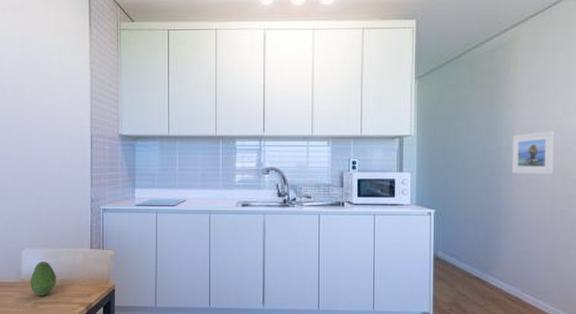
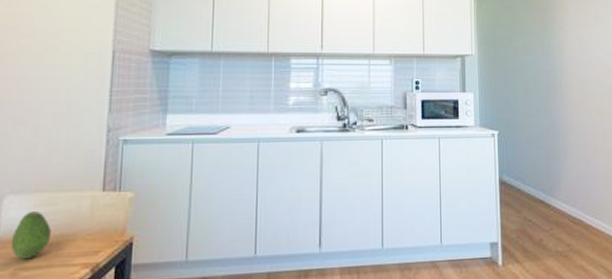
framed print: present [511,131,555,174] -> none [564,52,602,93]

